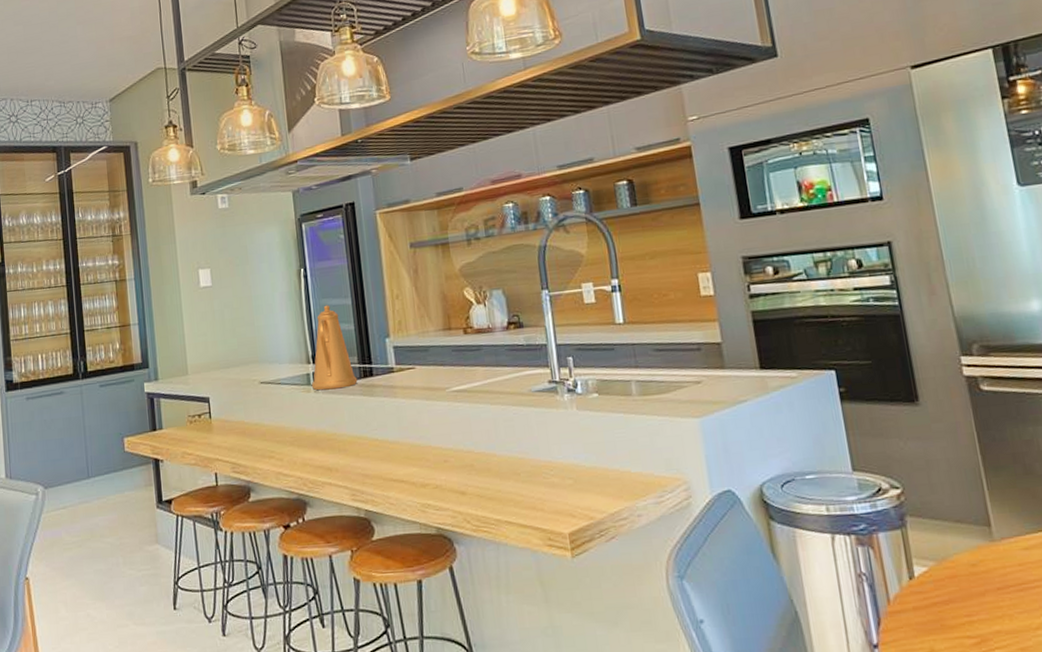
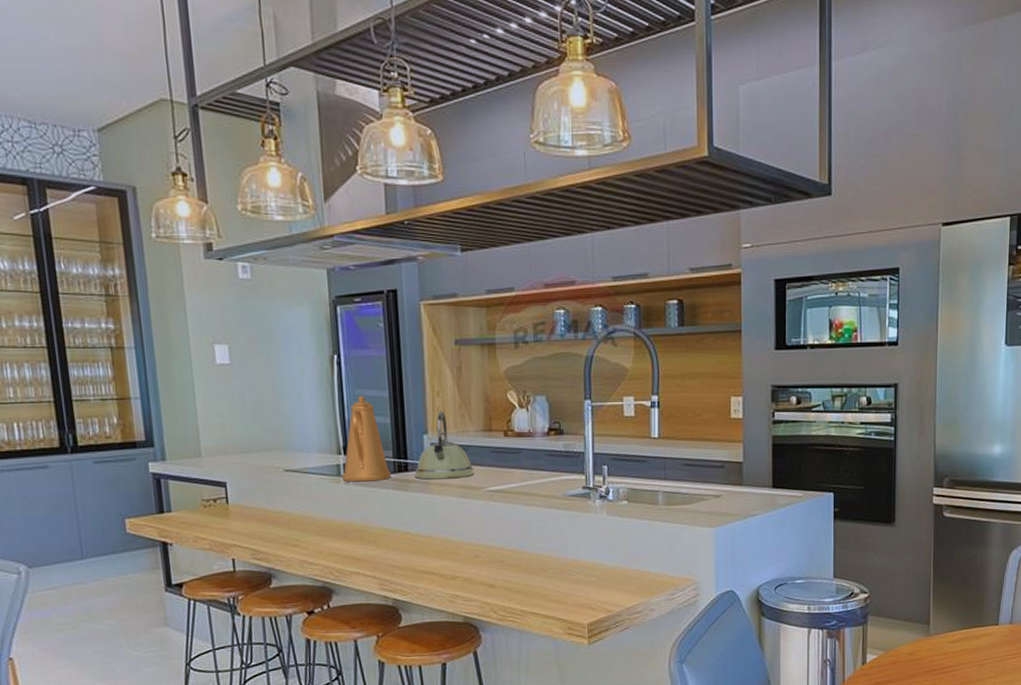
kettle: none [379,313,438,384] -> present [415,411,475,480]

